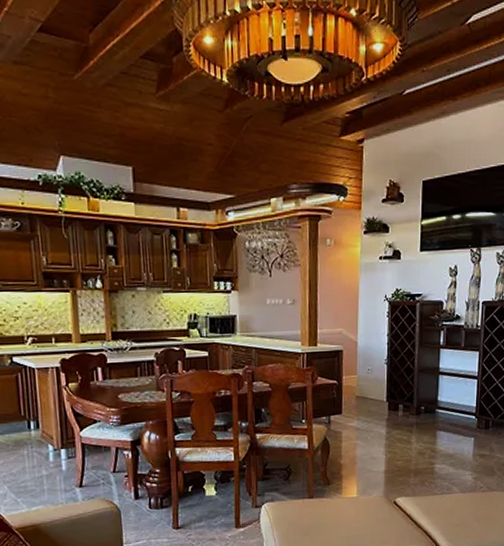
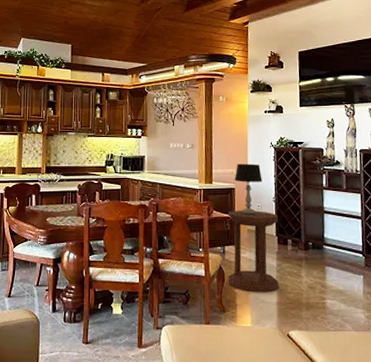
side table: none [333,374,391,463] -> present [227,210,280,293]
table lamp: none [342,321,374,380] -> present [234,163,262,214]

